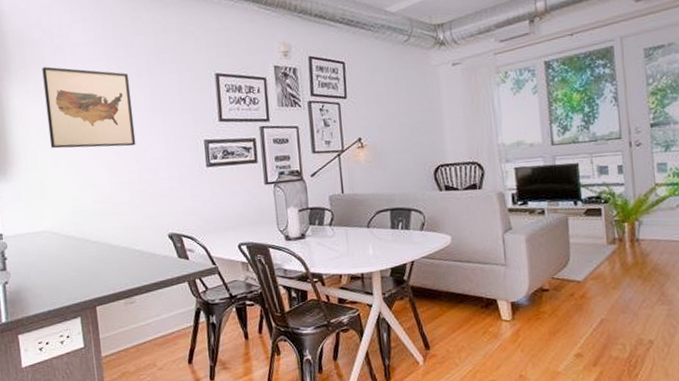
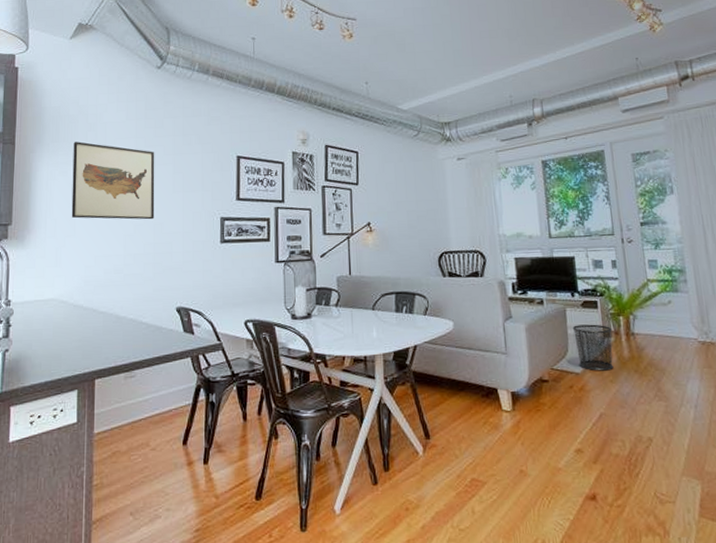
waste bin: none [574,231,616,279] -> present [572,324,614,371]

